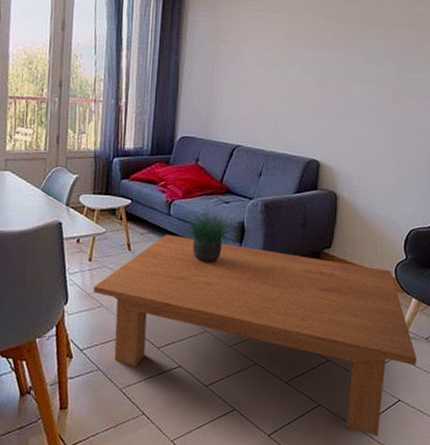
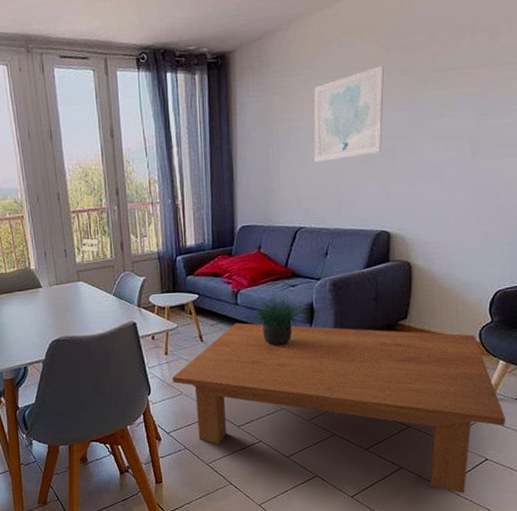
wall art: none [255,10,321,87] -> present [313,65,384,163]

